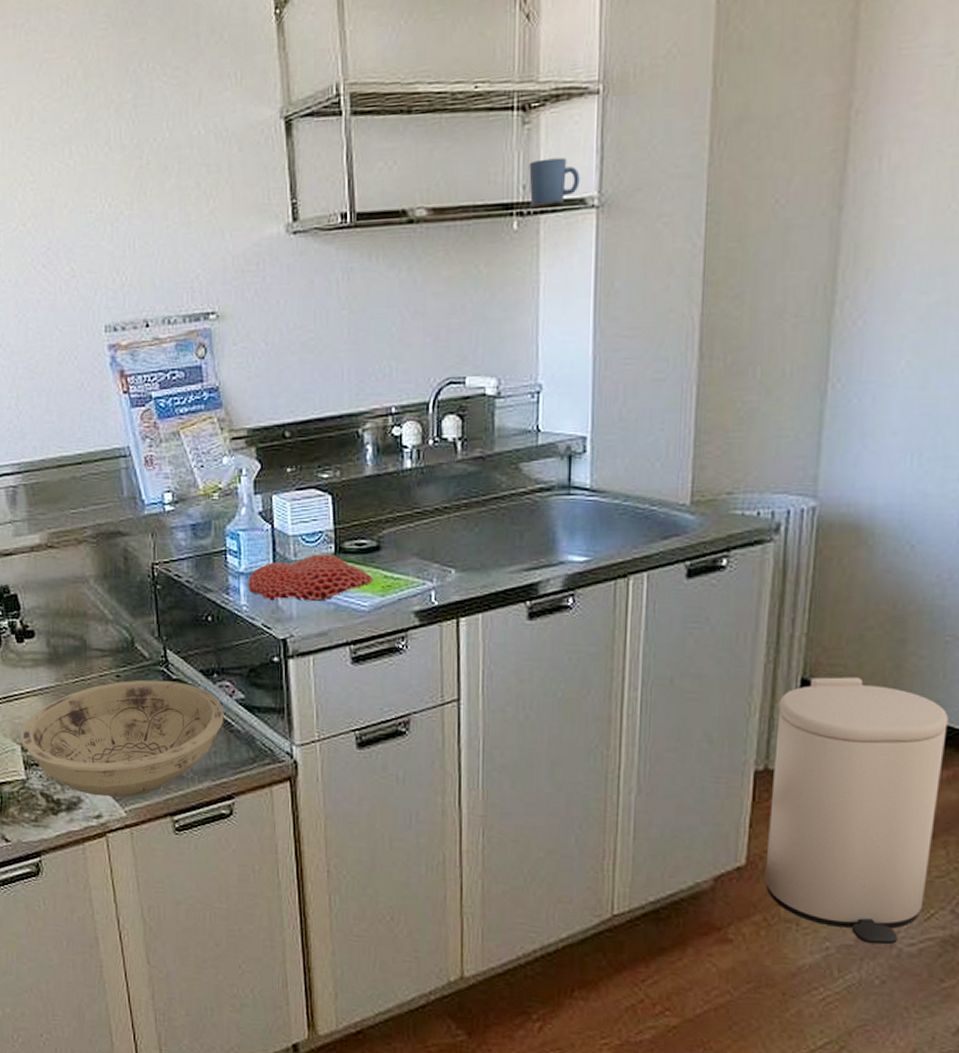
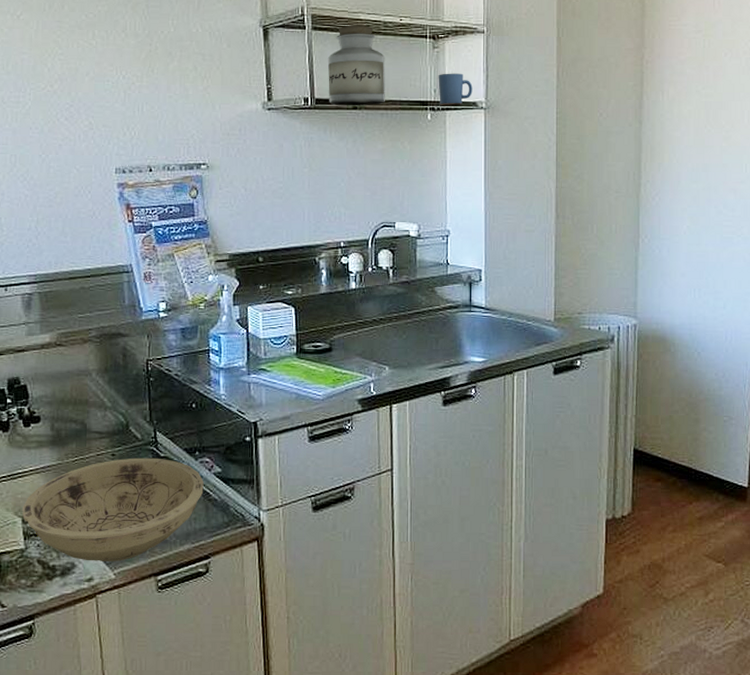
sponge: present [248,554,374,601] -> none [226,353,327,391]
jar: none [372,100,454,221] -> present [327,25,386,106]
pedal bin: present [764,677,949,945] -> none [617,447,730,650]

